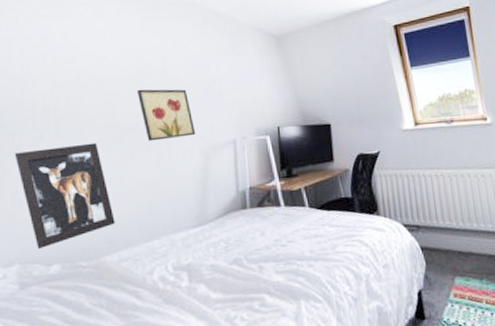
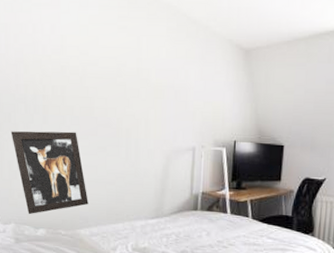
wall art: present [136,89,196,141] -> none [112,87,161,138]

